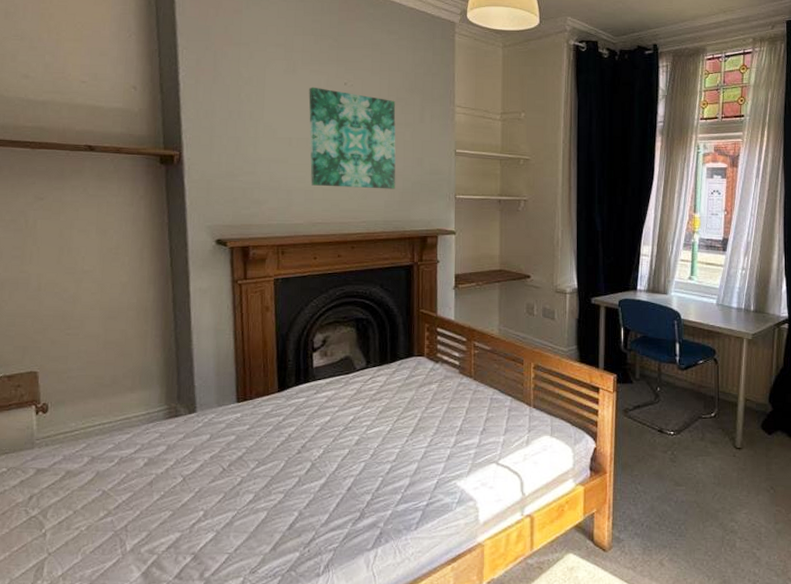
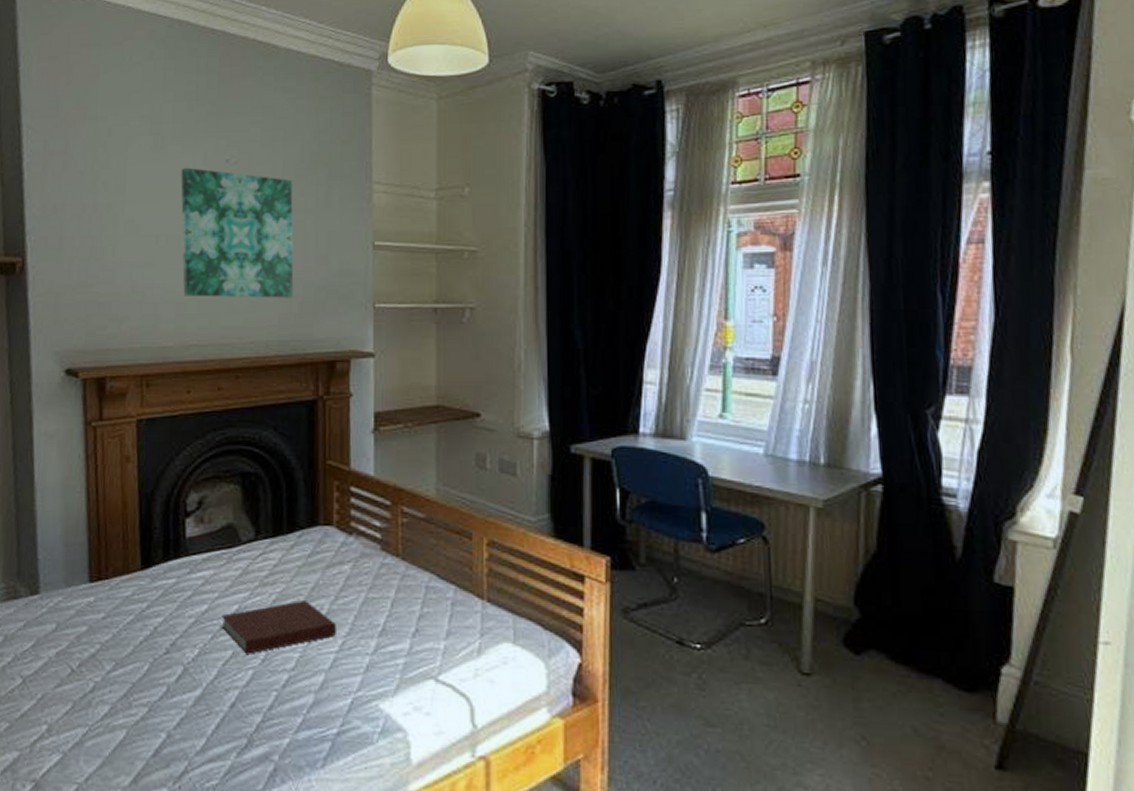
notebook: none [340,410,426,451] -> present [221,599,336,654]

